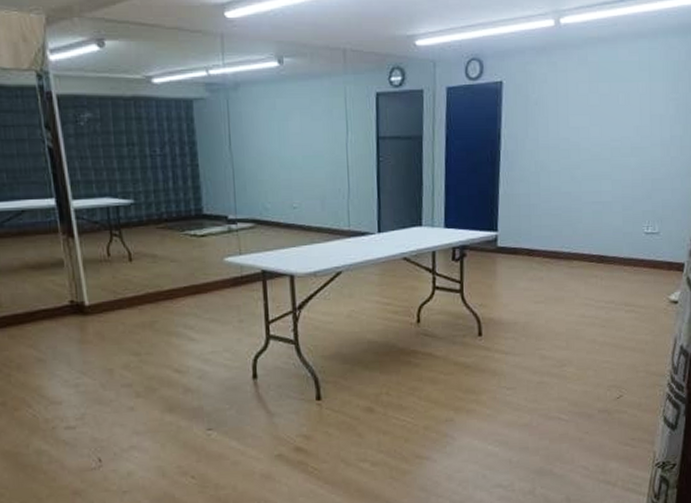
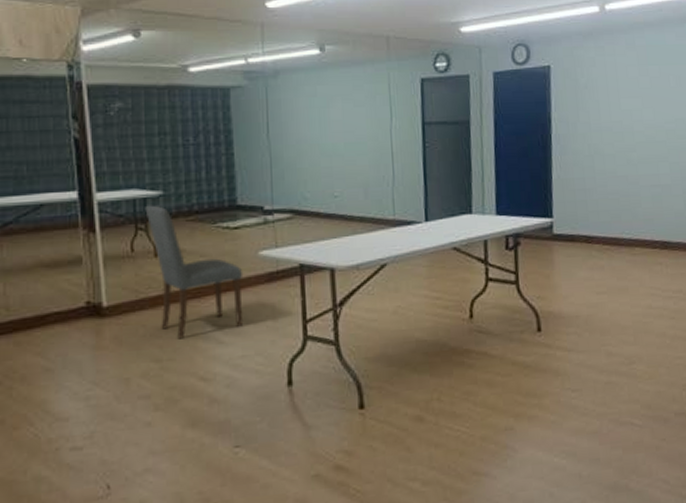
dining chair: none [118,213,212,336] -> present [145,205,244,339]

